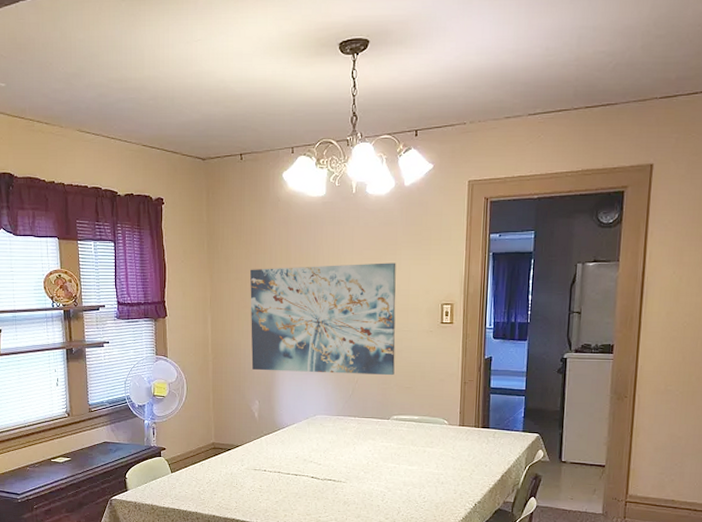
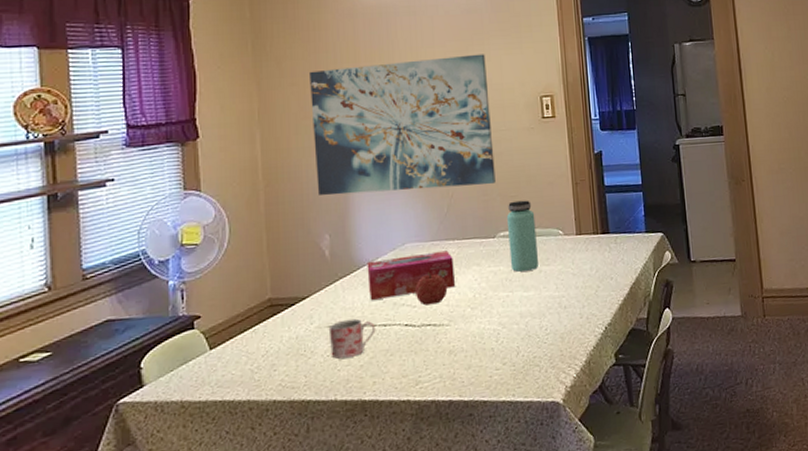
mug: none [254,466,289,494] -> present [328,318,376,359]
tissue box: none [285,424,353,455] -> present [367,250,455,300]
fruit: none [321,439,347,465] -> present [415,271,448,306]
bottle: none [400,391,425,450] -> present [506,200,538,272]

